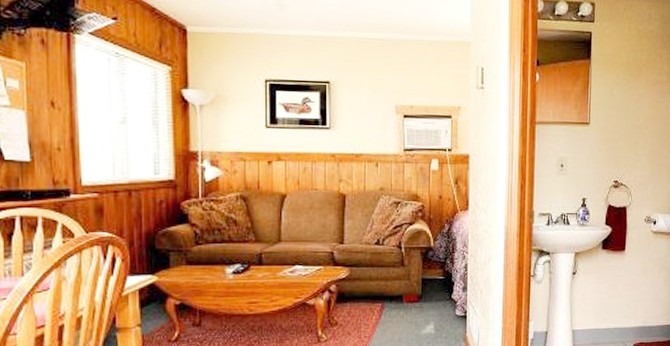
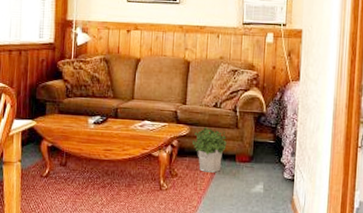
potted plant: none [353,267,392,317] -> present [193,127,227,173]

